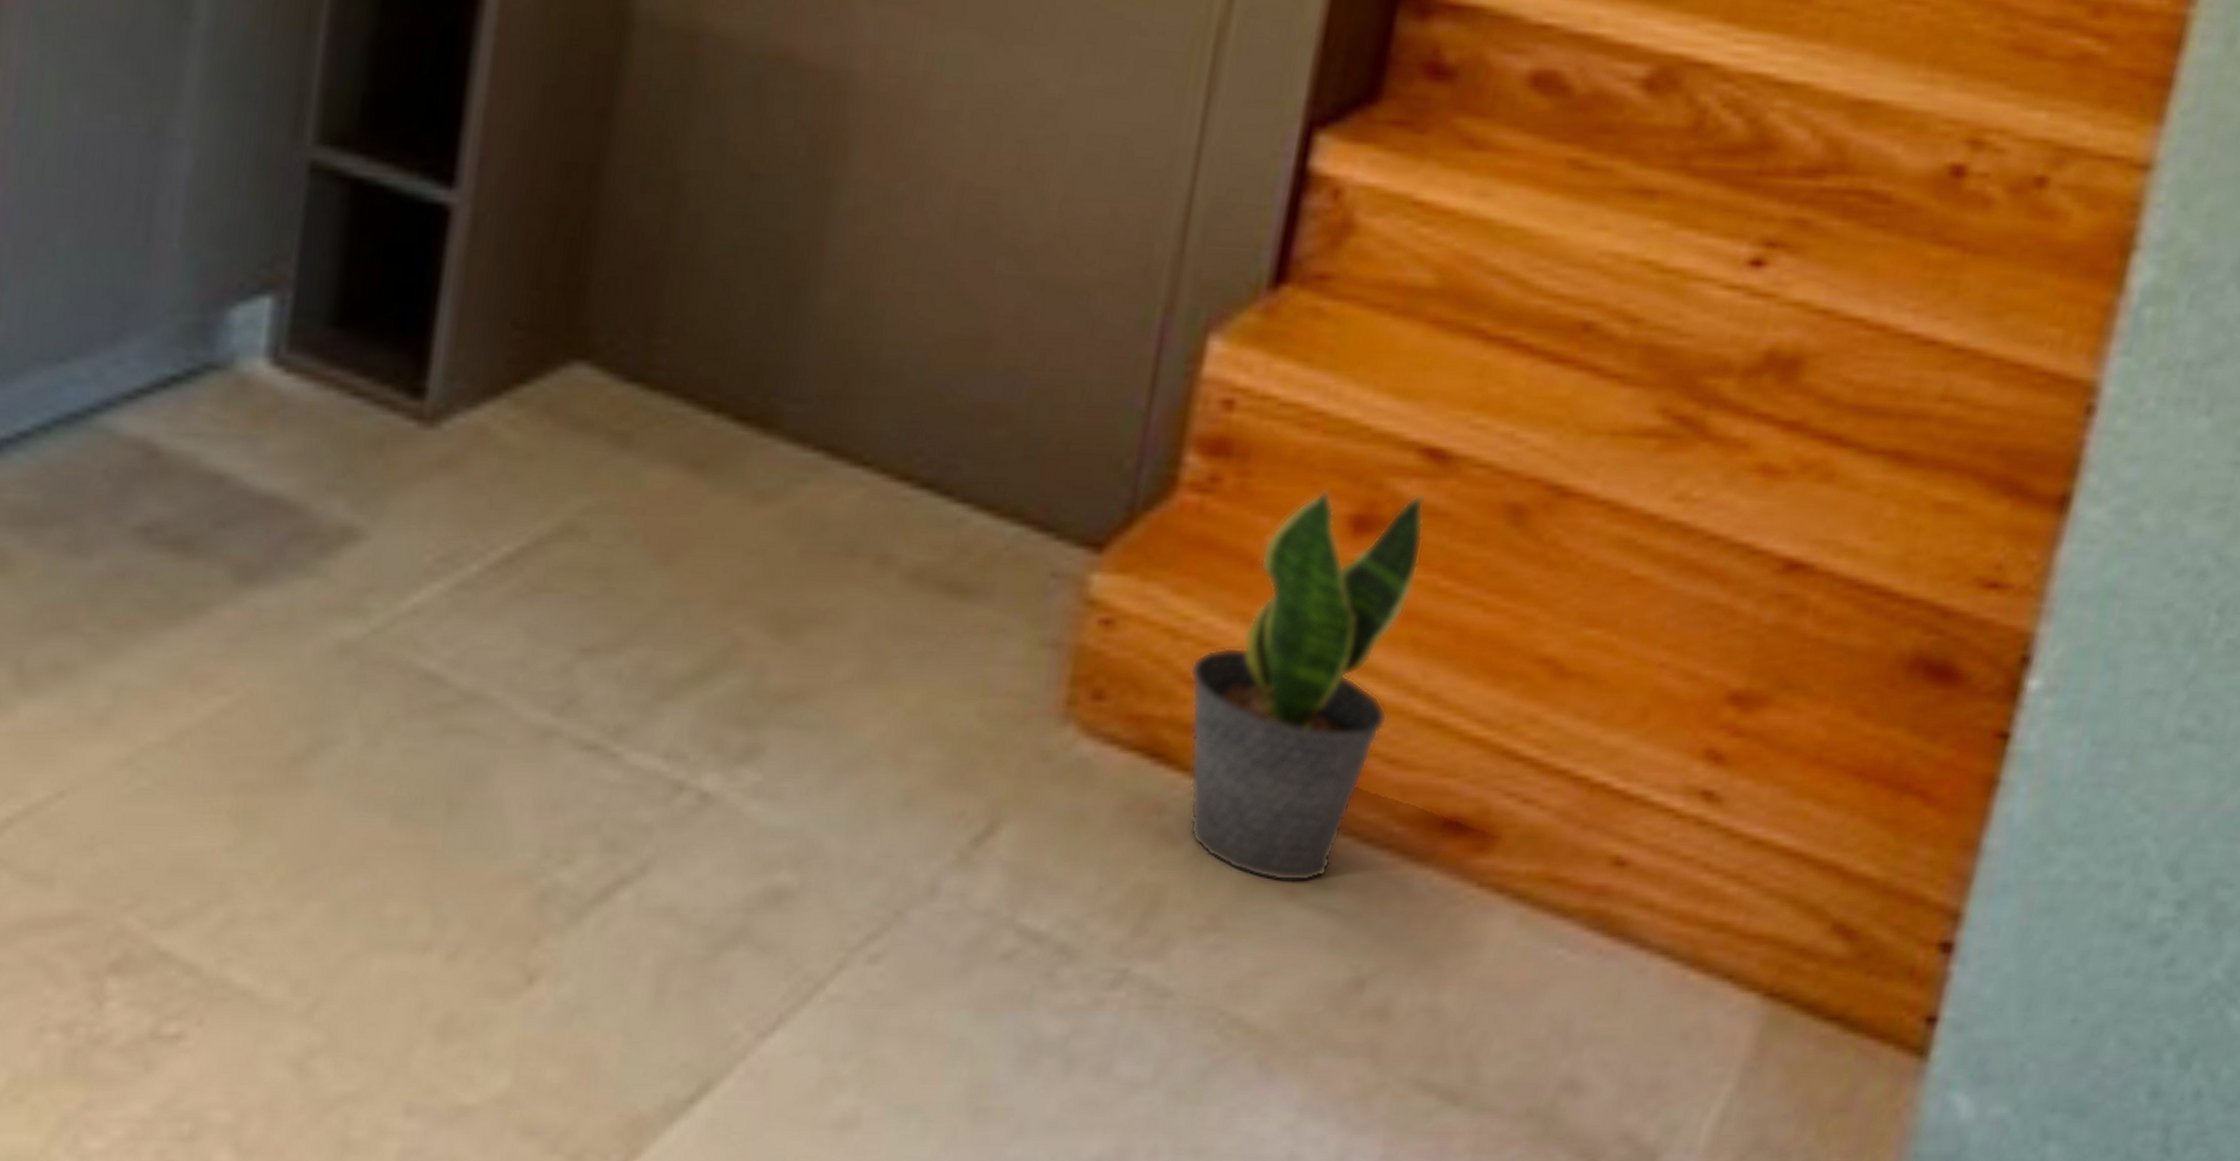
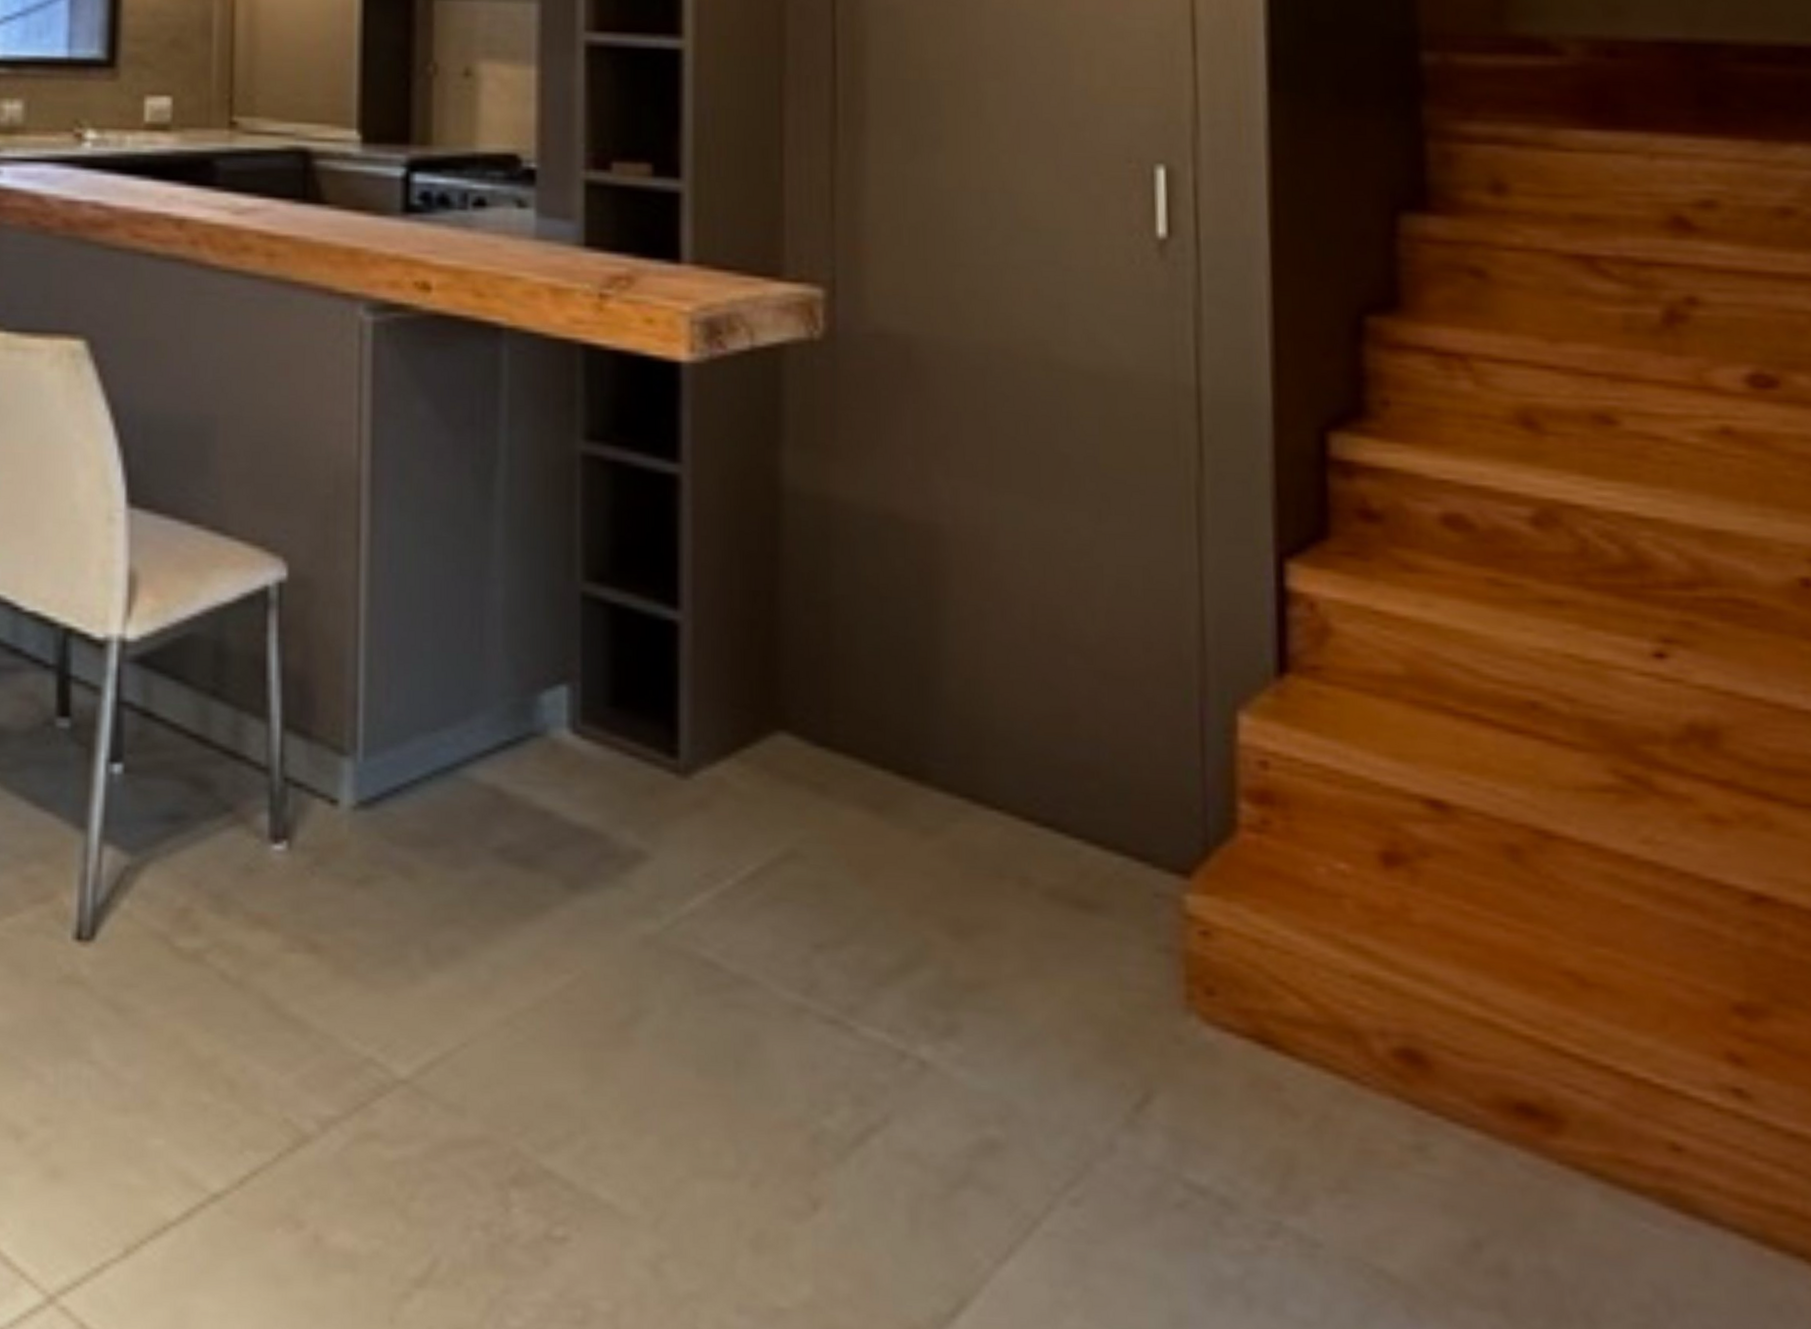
potted plant: present [1189,490,1425,882] -> none [1278,832,1448,1154]

